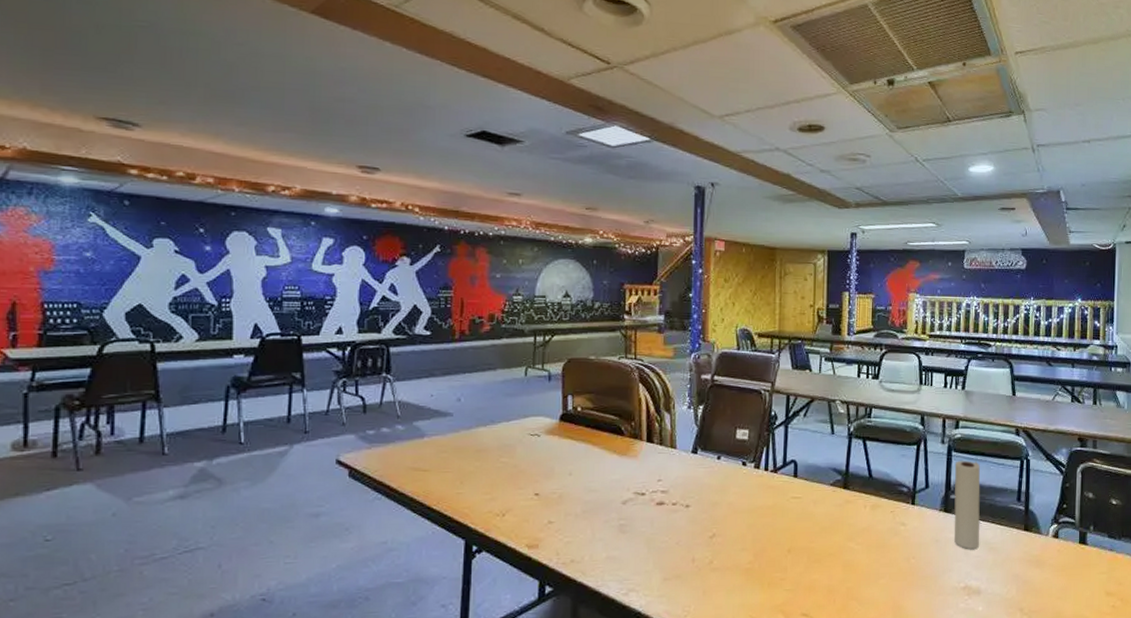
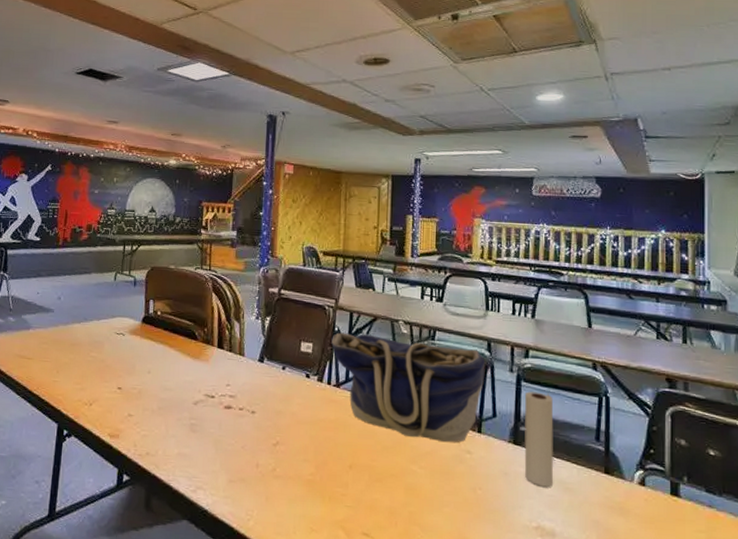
tote bag: none [768,416,919,516] -> present [331,332,486,443]

